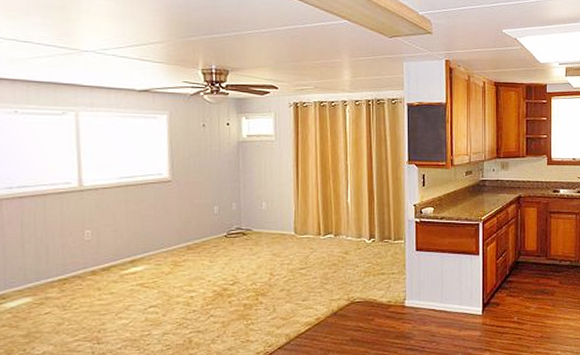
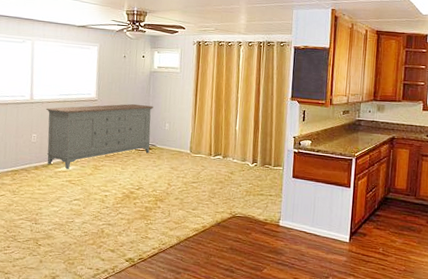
sideboard: none [101,181,245,270] -> present [45,103,154,169]

